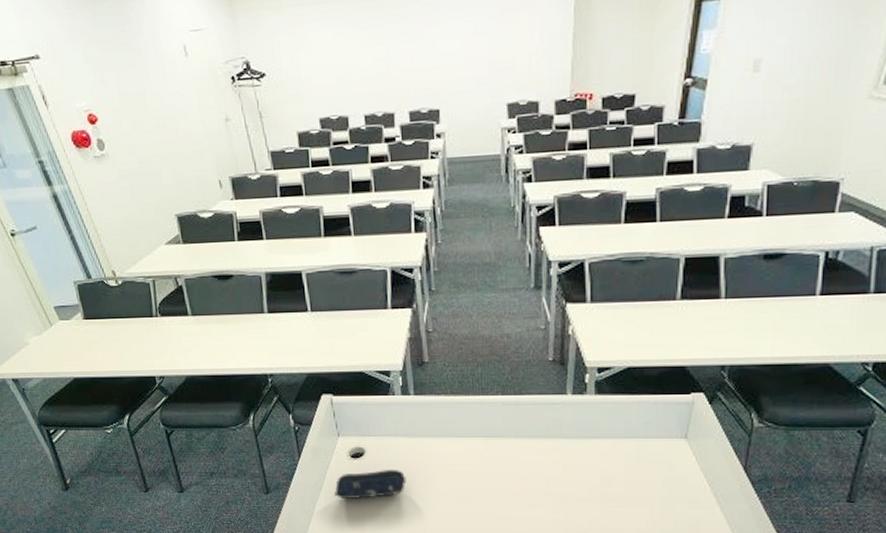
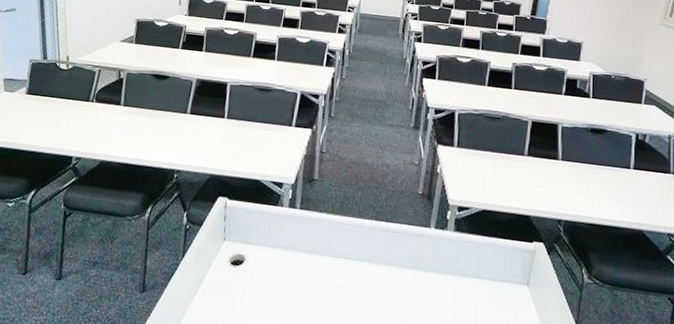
pencil case: present [333,470,407,499] -> none [206,280,278,311]

